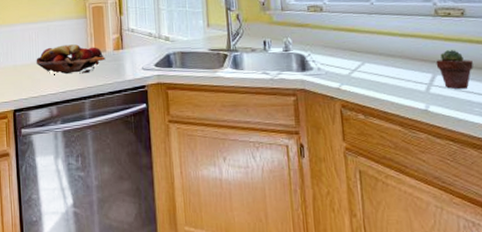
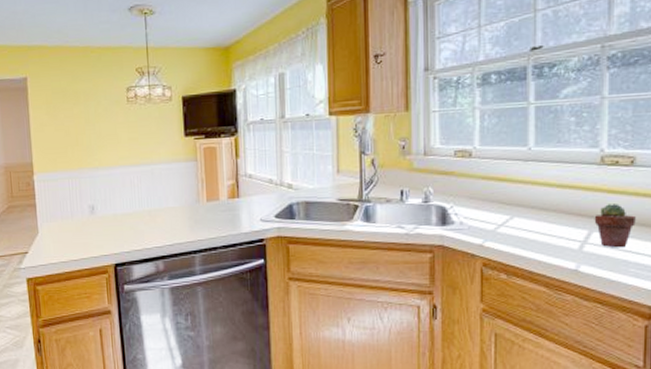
fruit basket: present [36,44,106,74] -> none [139,191,219,225]

